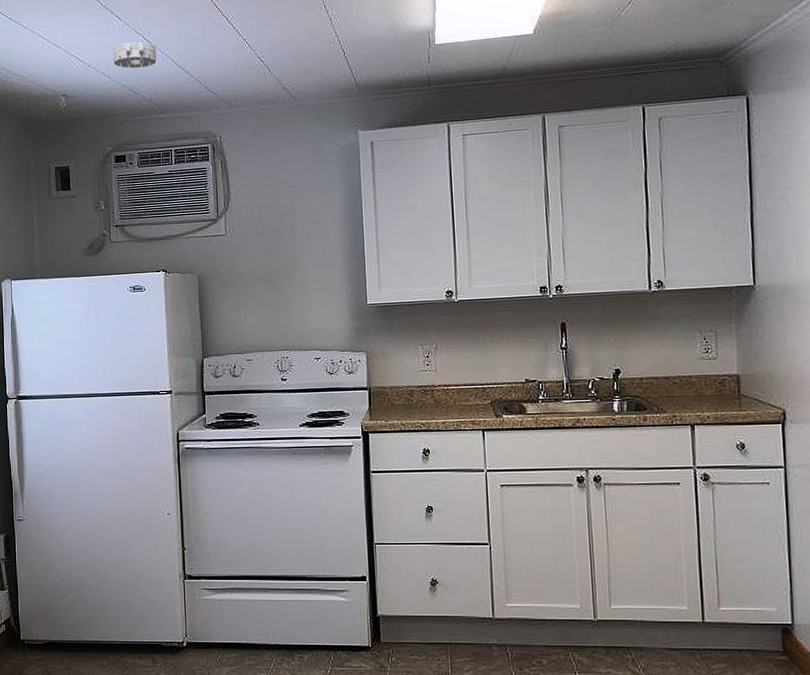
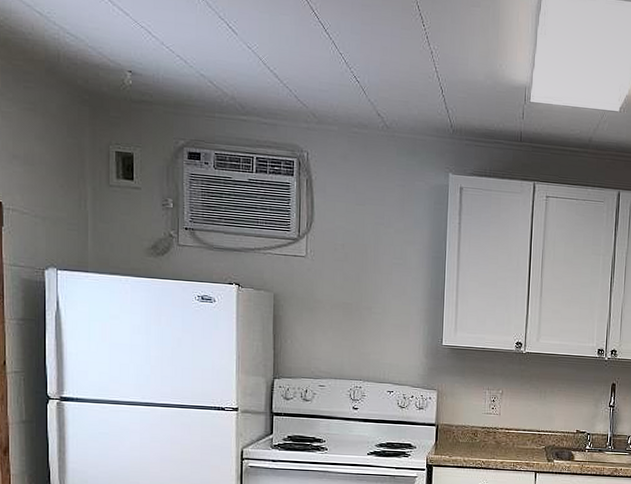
smoke detector: present [113,41,157,69] -> none [191,27,243,60]

